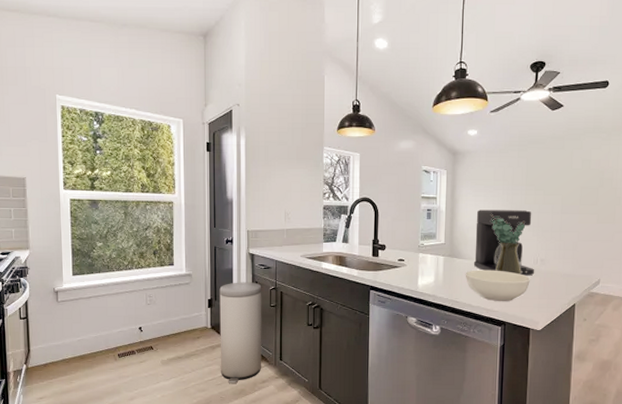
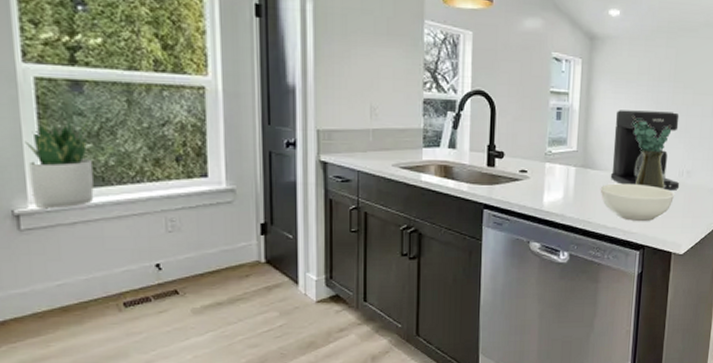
planter: none [63,226,102,288] -> present [25,119,94,209]
pedal bin: present [219,282,262,383] -> none [277,200,339,335]

